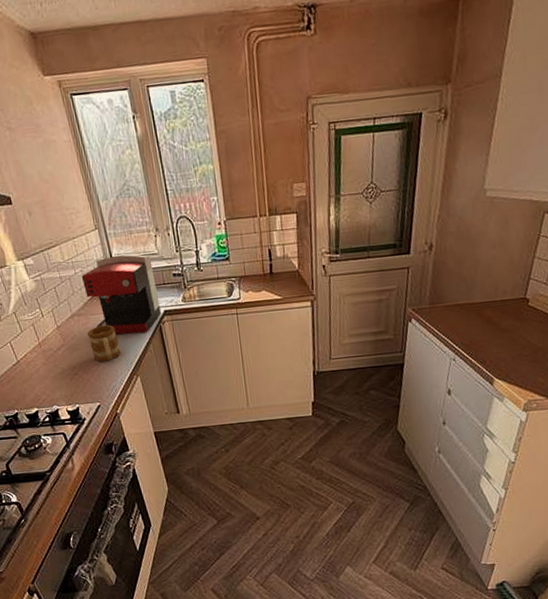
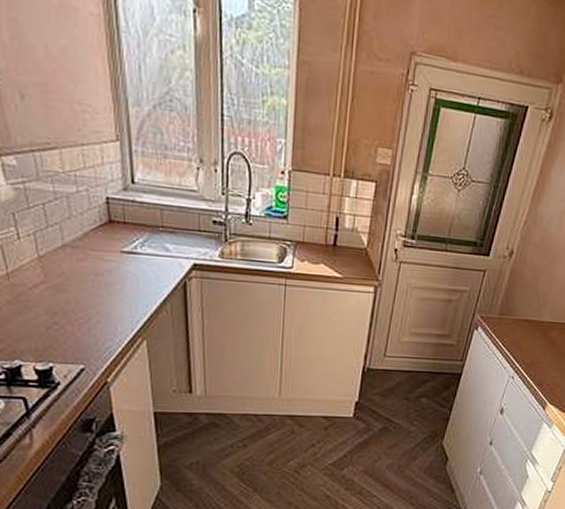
coffee maker: present [81,254,161,335] -> none [85,180,189,287]
mug: present [88,325,121,362] -> none [82,266,125,313]

